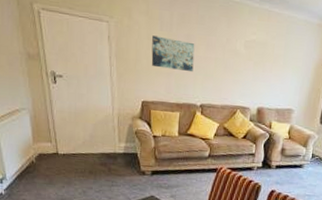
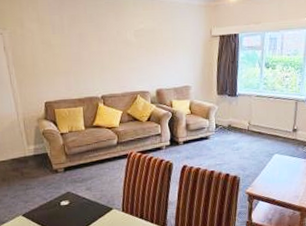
wall art: present [151,35,195,72] -> none [46,39,90,69]

